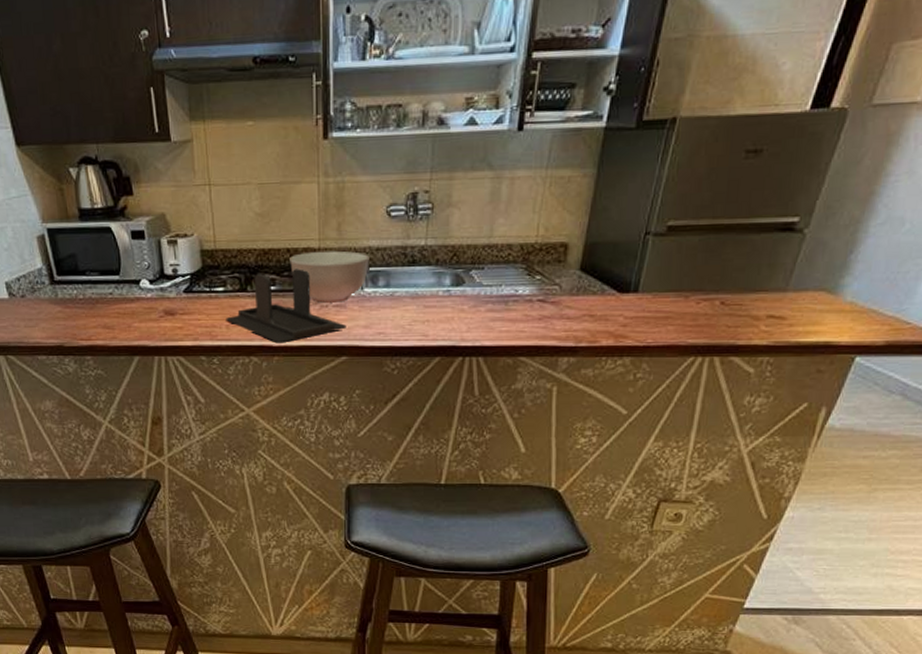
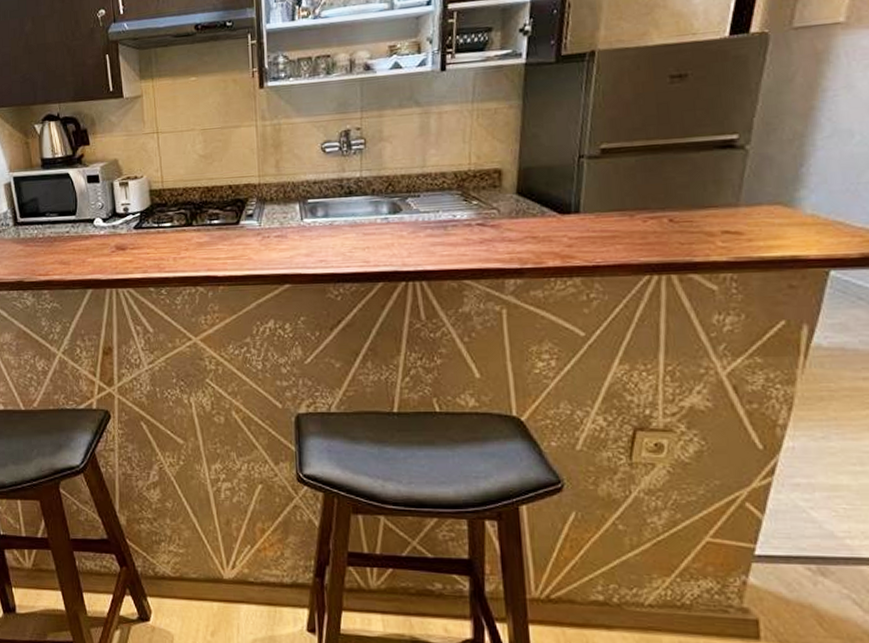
napkin holder: present [226,269,347,344] -> none [173,203,288,274]
bowl: present [290,250,370,303] -> none [232,185,308,234]

